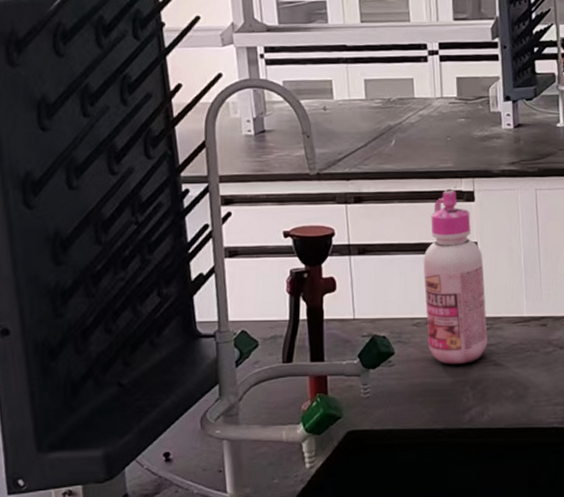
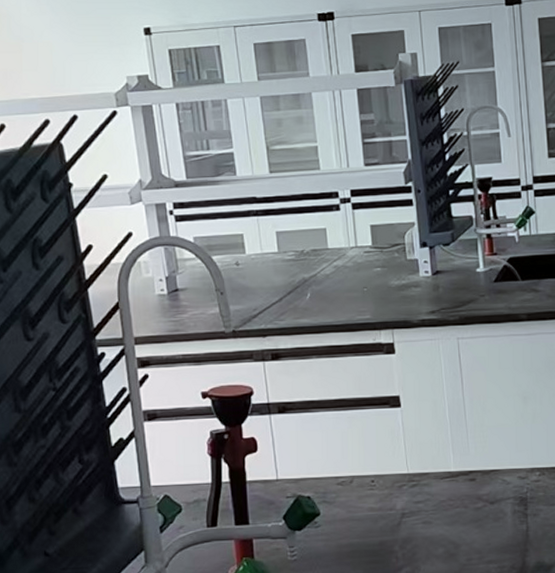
glue bottle: present [423,188,488,365] -> none [345,341,415,524]

